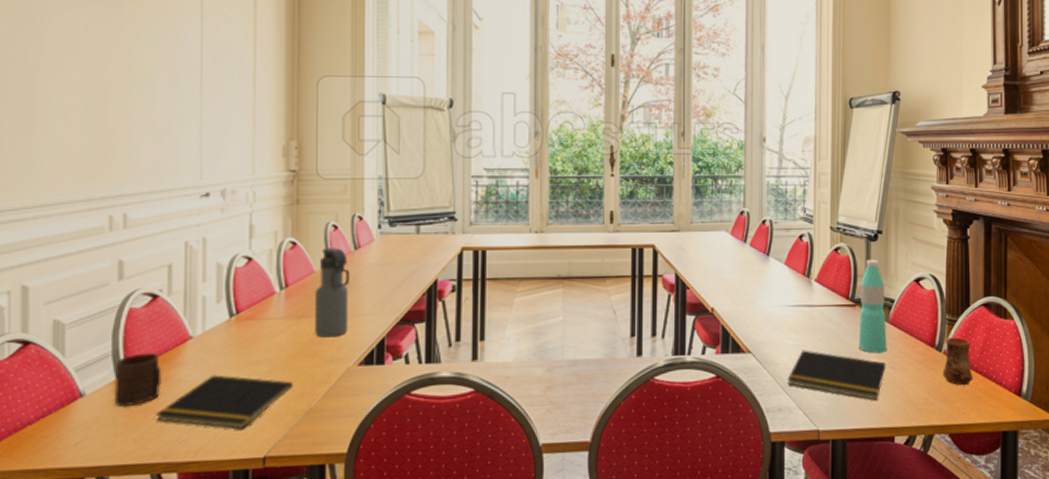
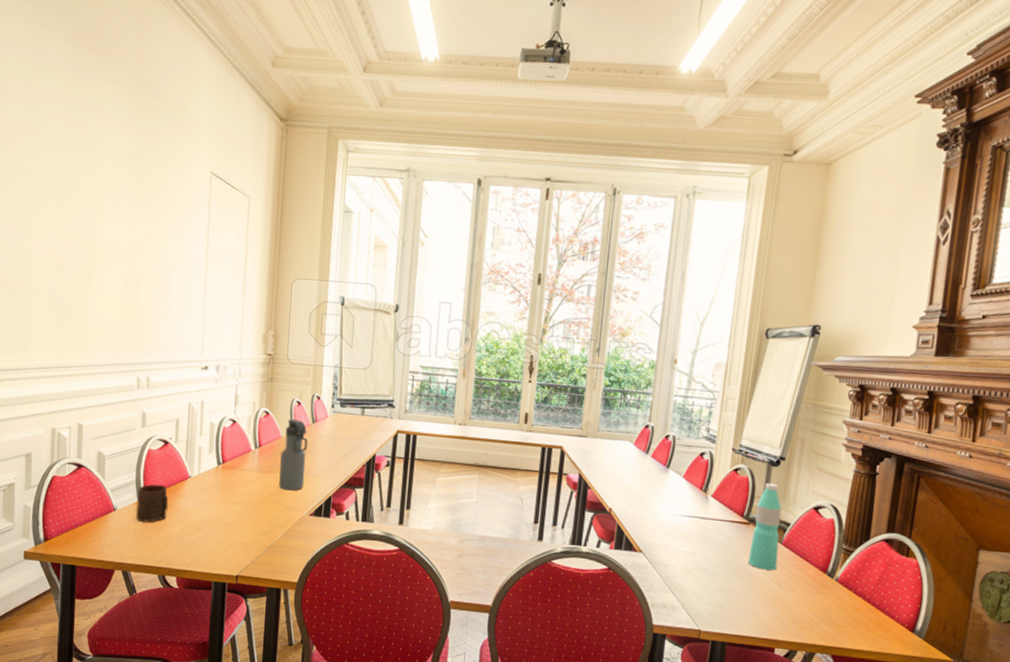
notepad: present [156,375,294,430] -> none [163,507,261,552]
notepad: present [787,350,886,400] -> none [674,557,774,613]
cup: present [943,337,973,386] -> none [832,566,866,613]

